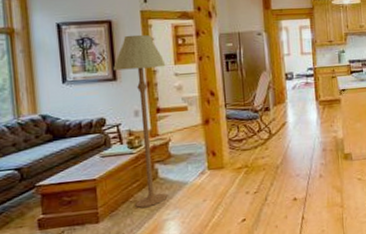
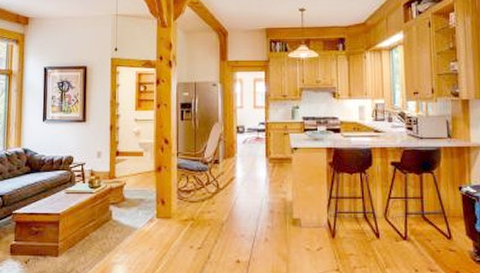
floor lamp: present [113,34,167,208] -> none [84,80,128,247]

